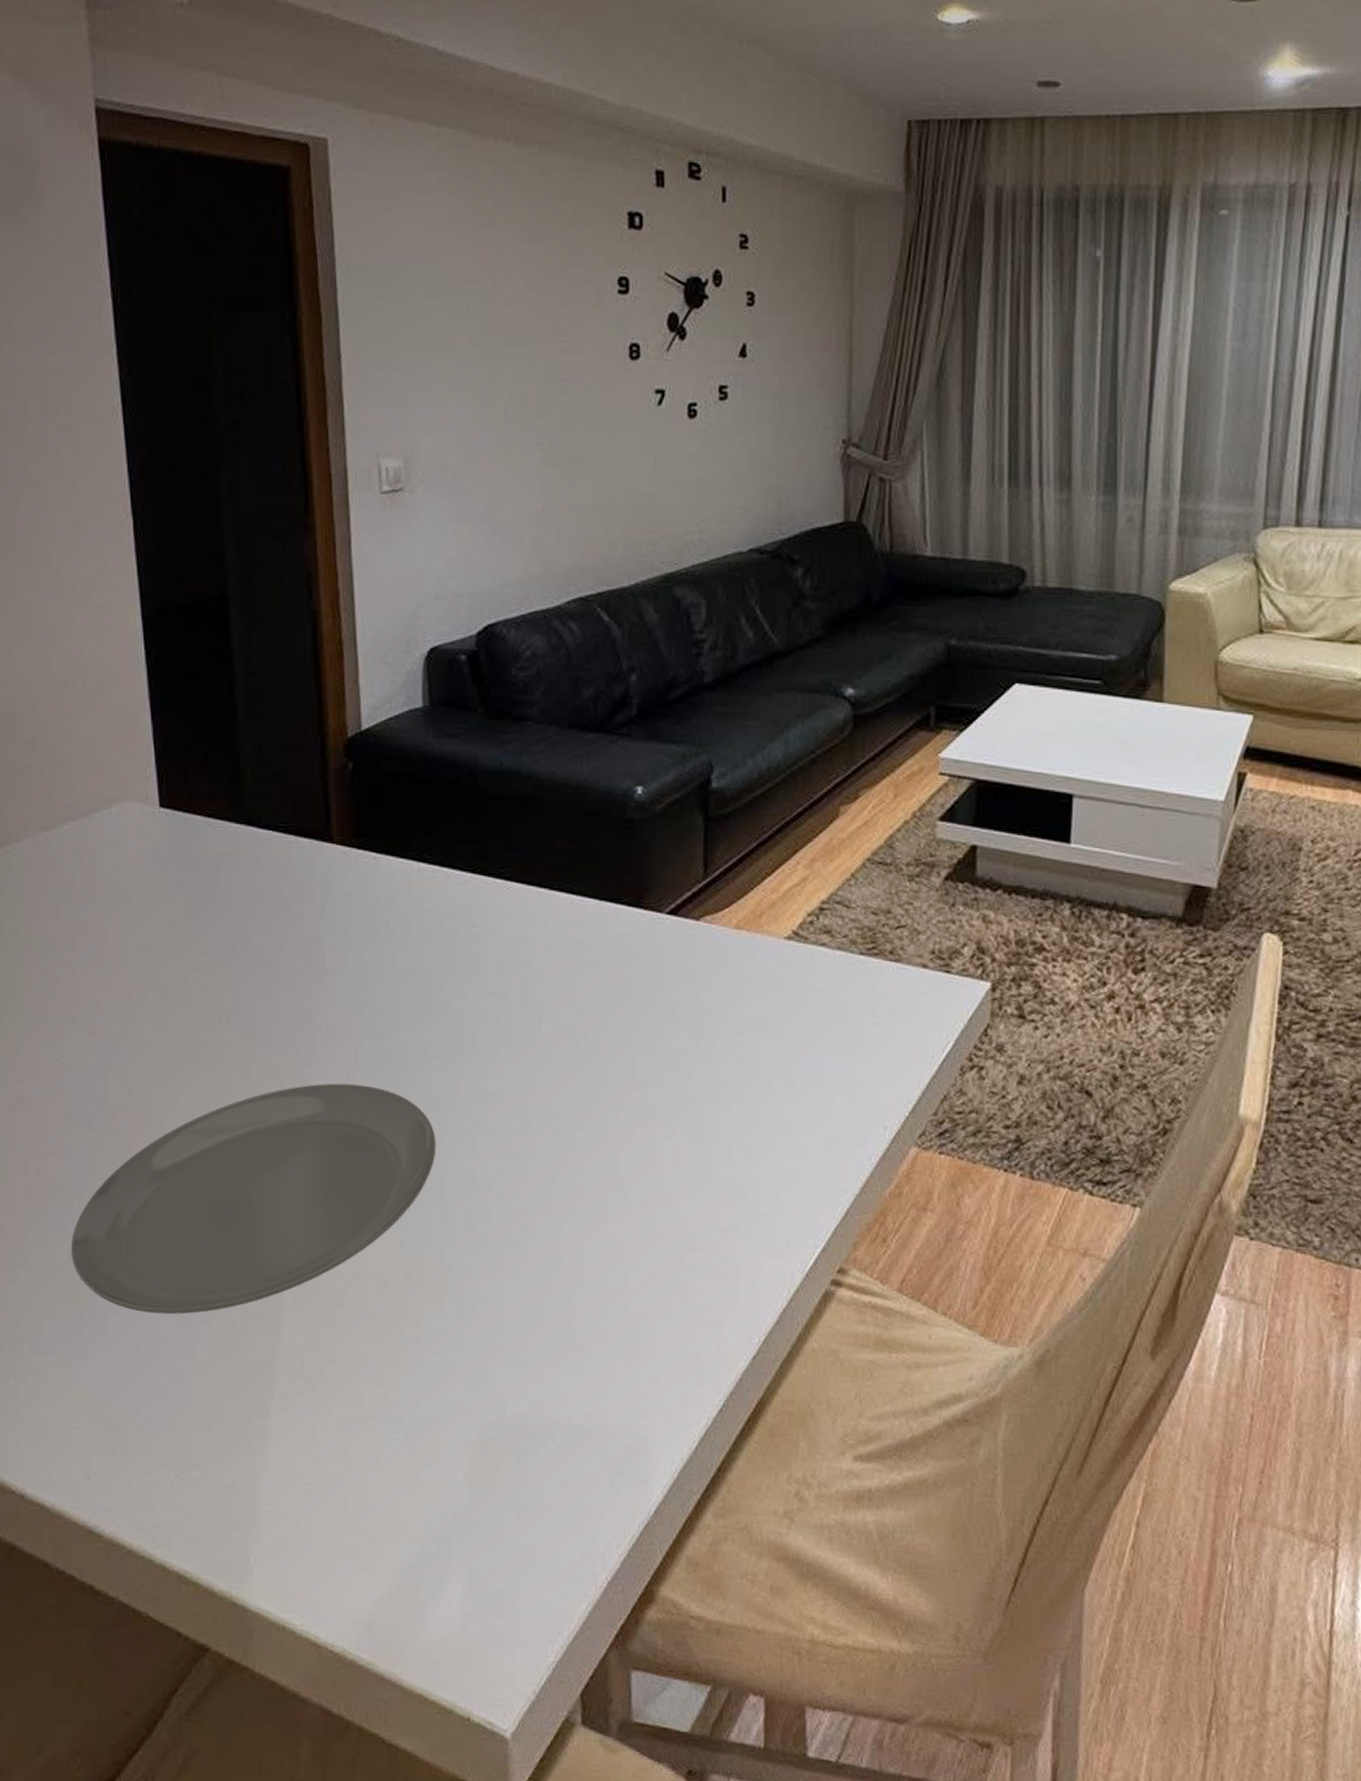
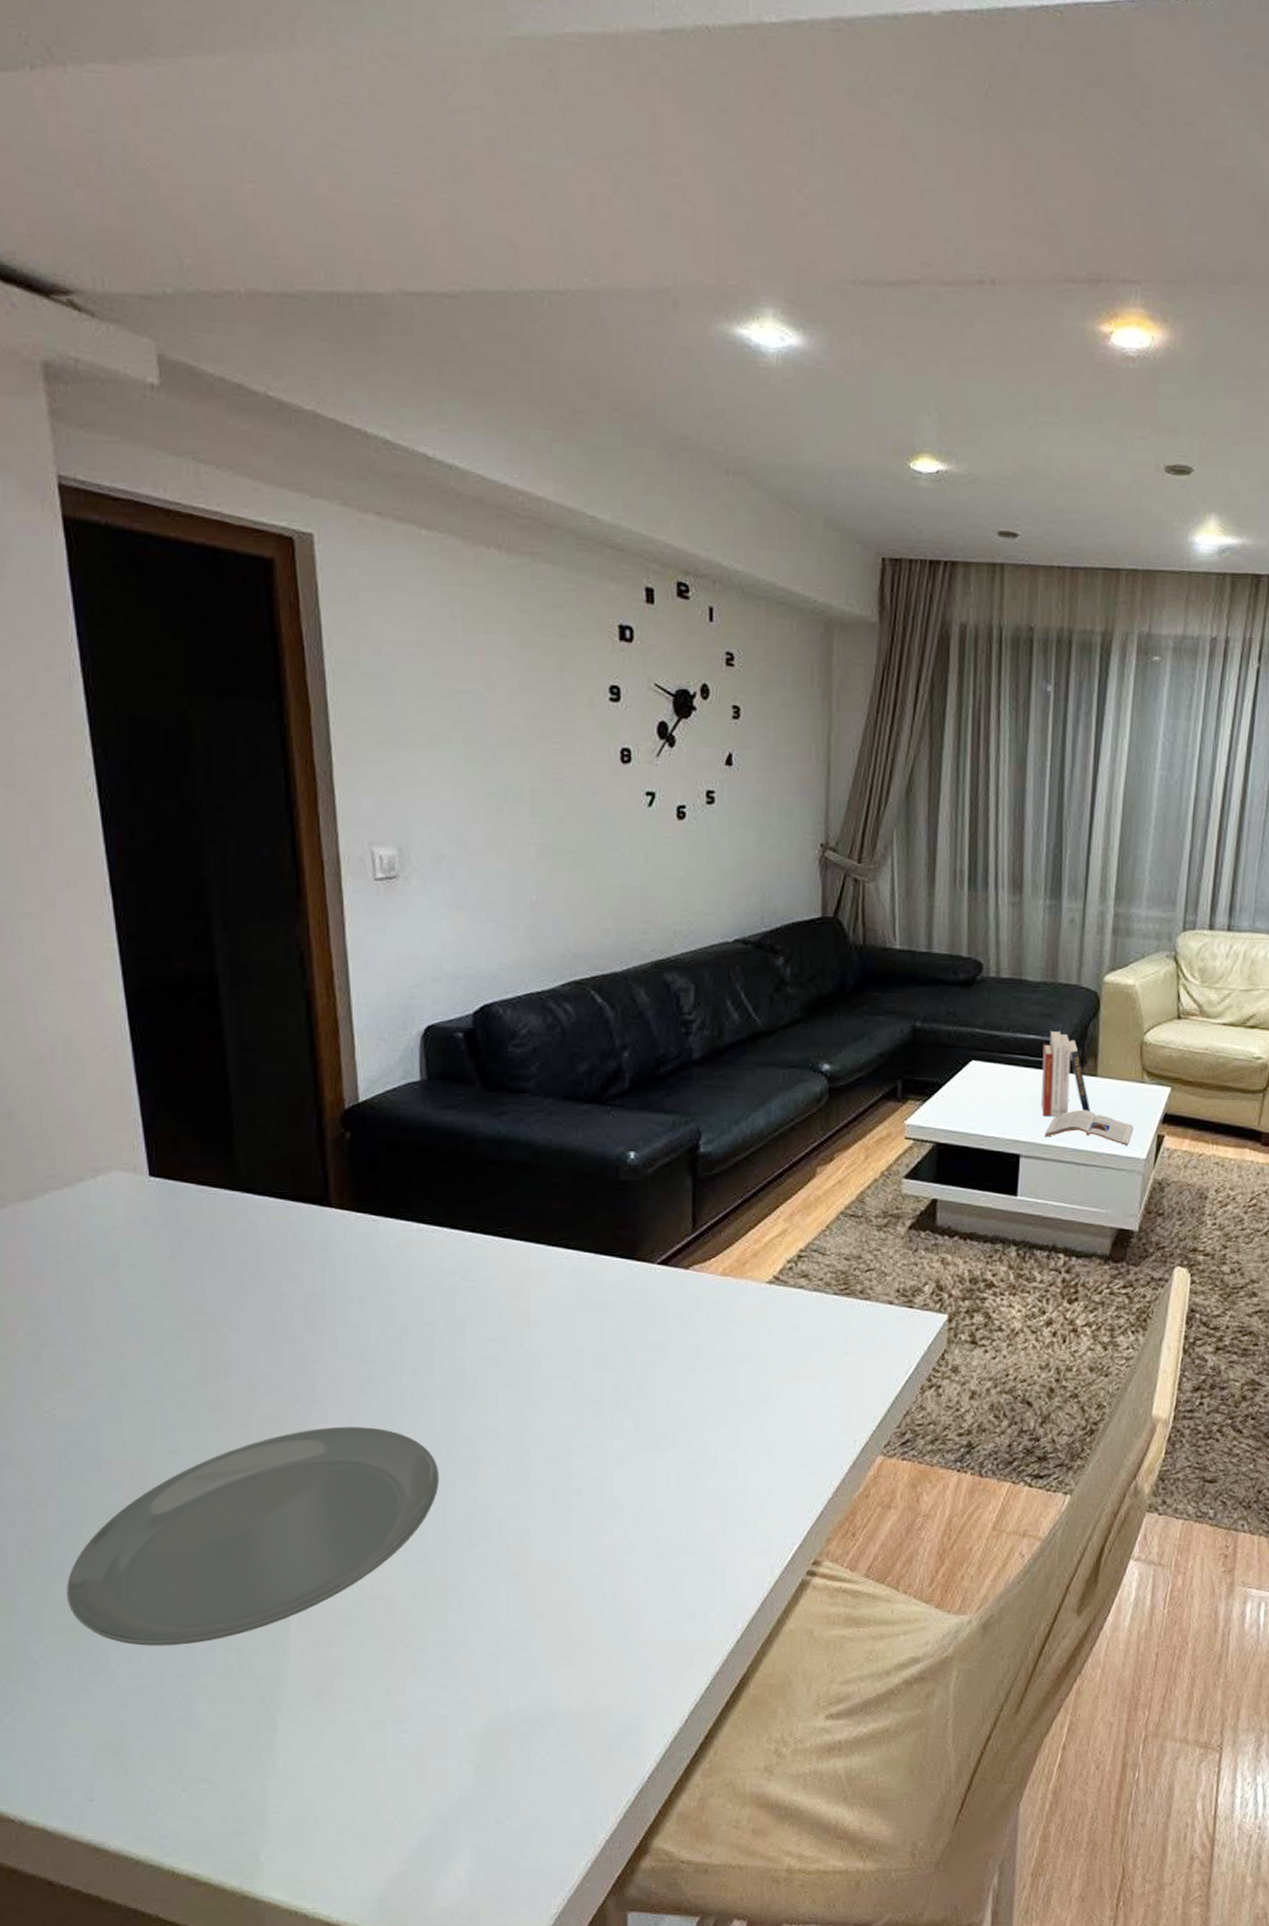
books: none [1096,648,1157,750] -> present [1040,1030,1091,1117]
magazine: none [1101,741,1209,784] -> present [1044,1109,1134,1145]

